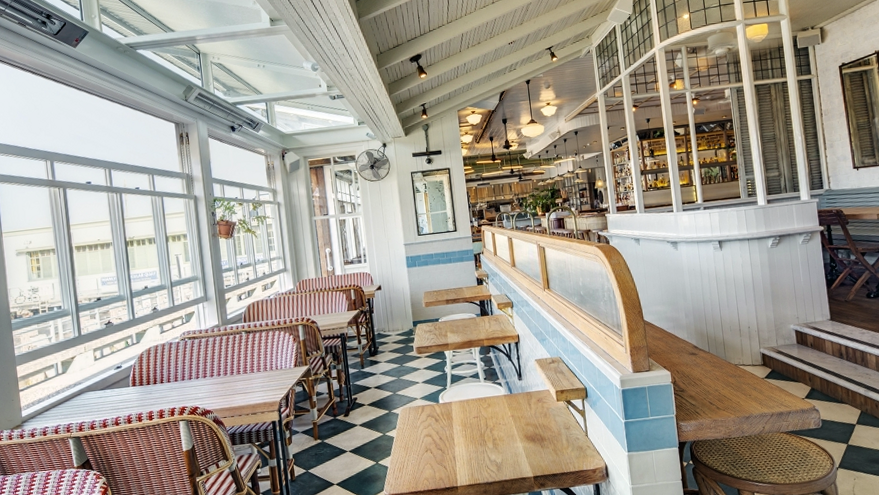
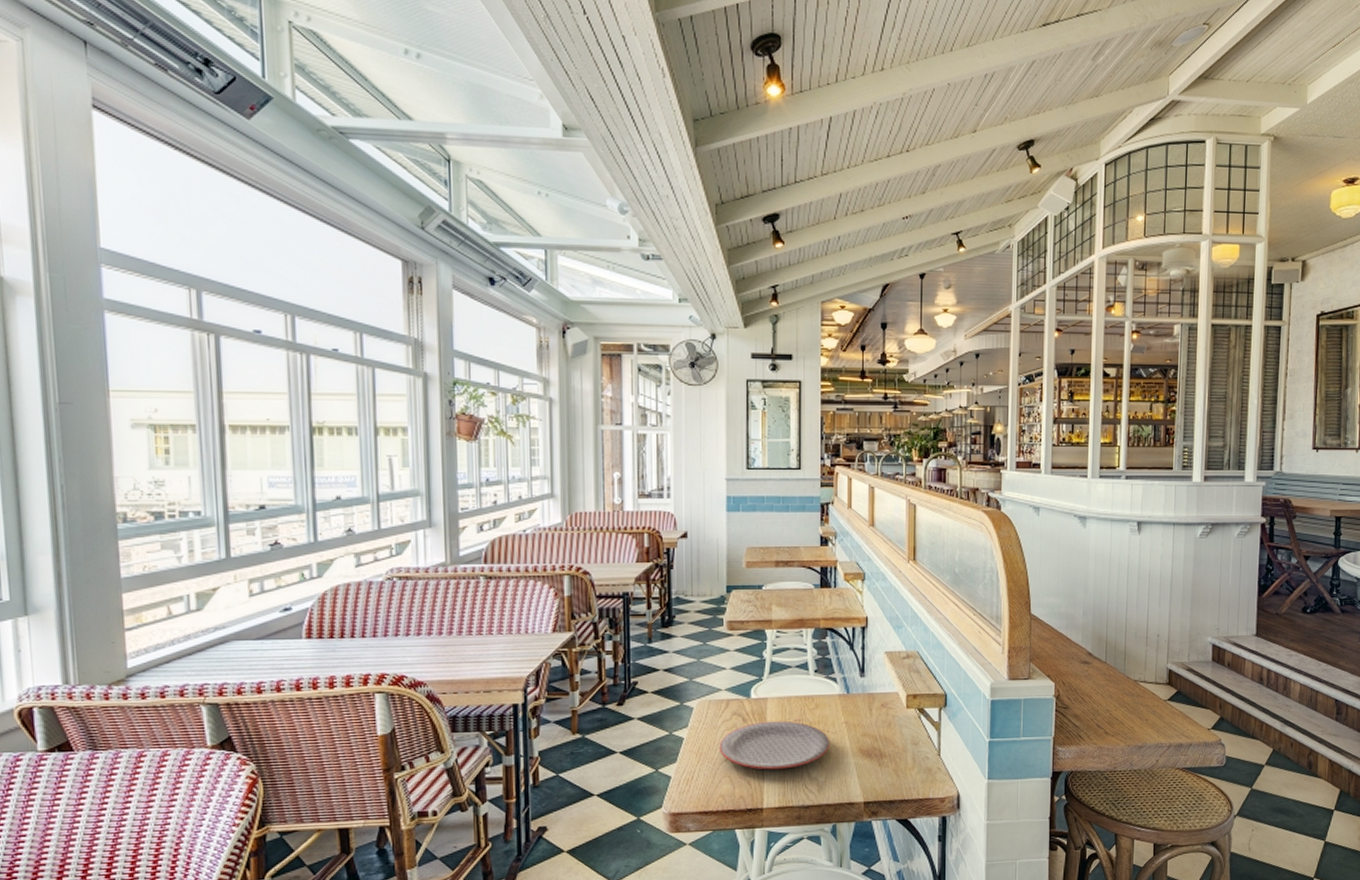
plate: none [420,418,502,457] -> present [719,720,830,770]

